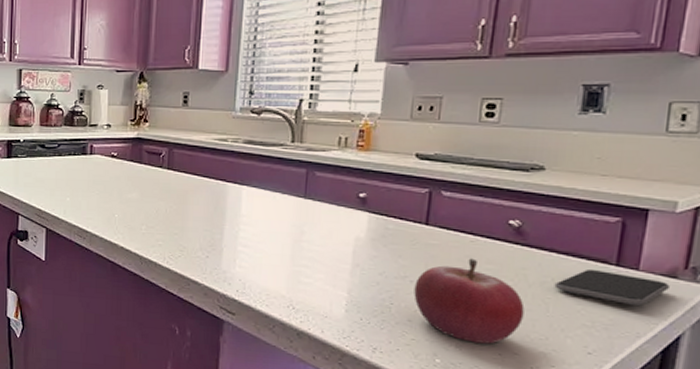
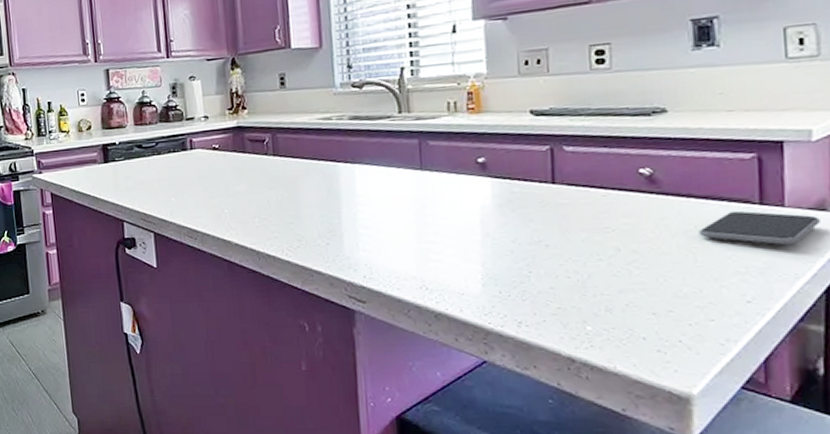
fruit: present [414,258,525,344] -> none [551,214,672,304]

